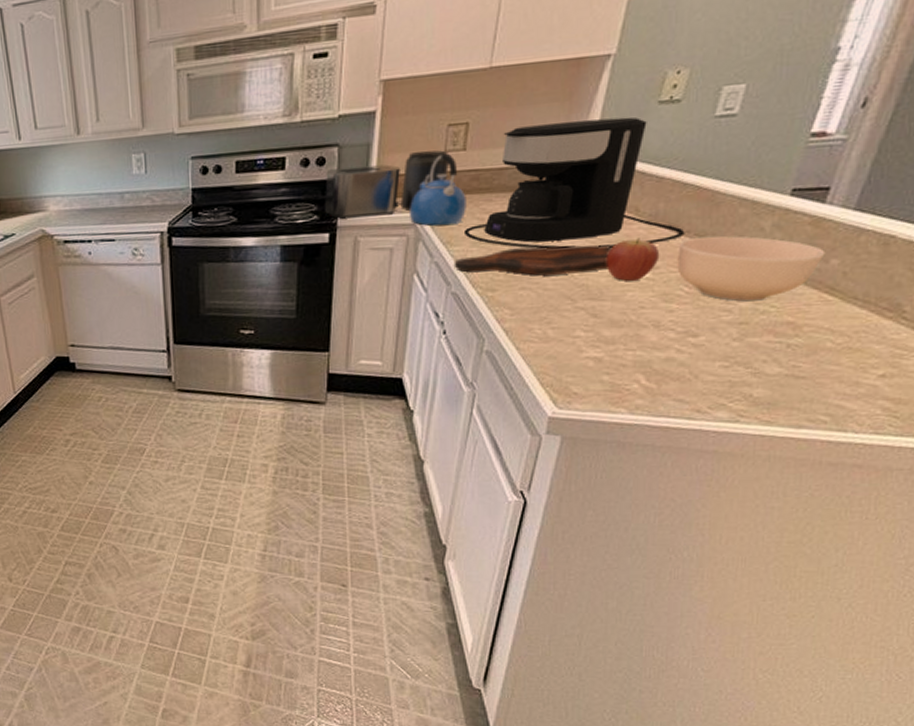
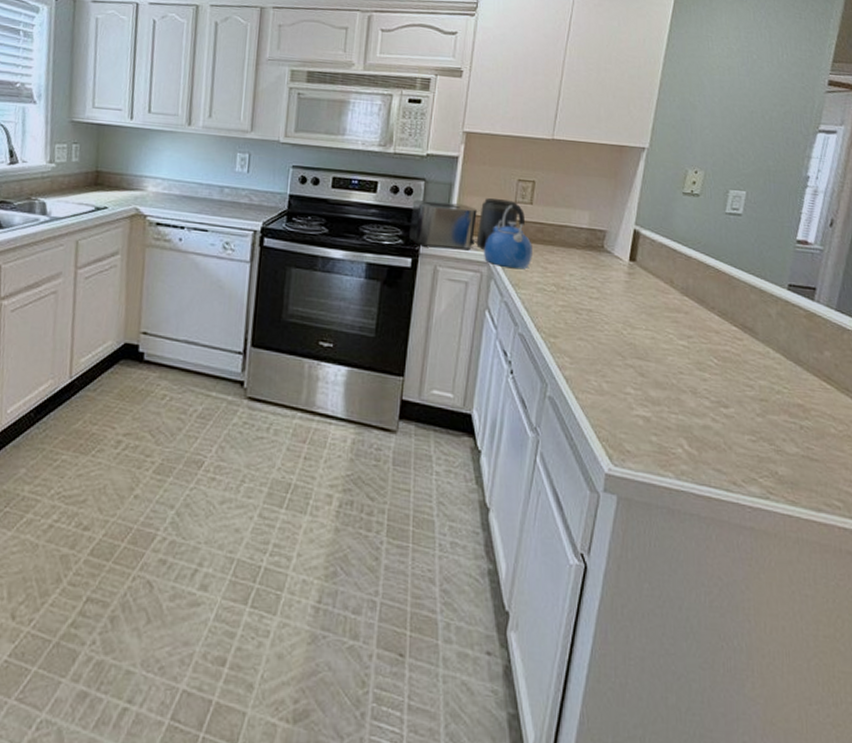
cutting board: present [454,244,612,276] -> none [521,299,654,332]
coffee maker: present [465,117,684,249] -> none [531,192,710,315]
fruit: present [605,238,660,281] -> none [648,307,692,346]
bowl: present [677,235,826,302] -> none [706,314,820,381]

